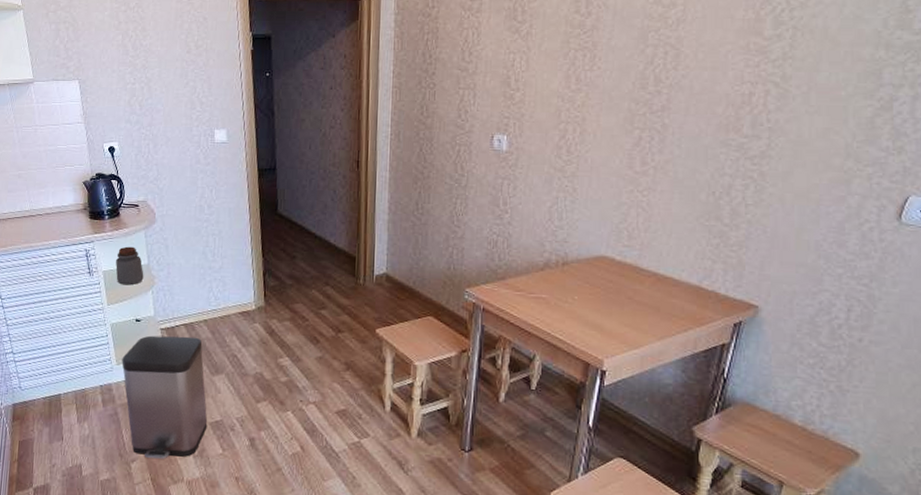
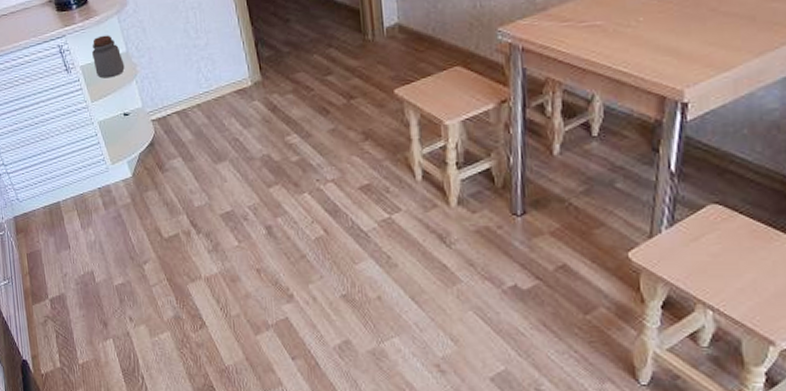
pedal bin: present [121,335,208,460] -> none [116,124,218,259]

